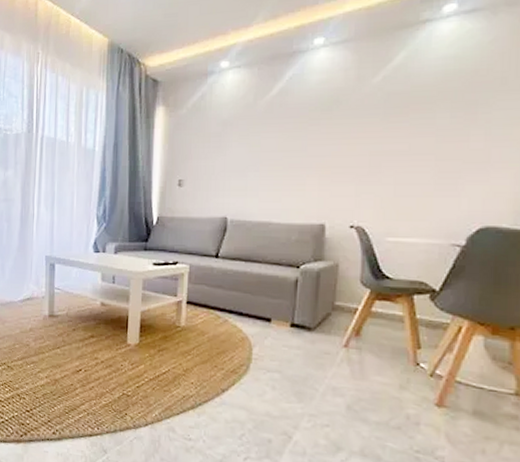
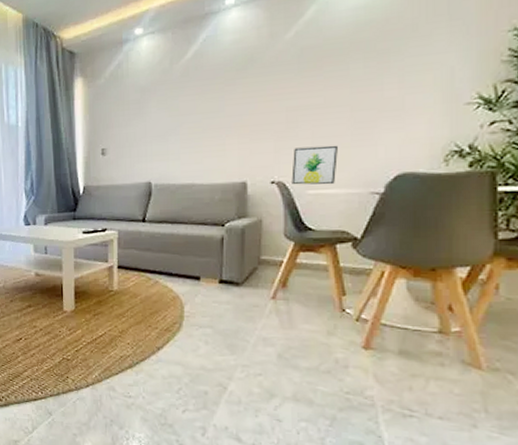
wall art: none [371,193,420,234] -> present [291,145,338,185]

